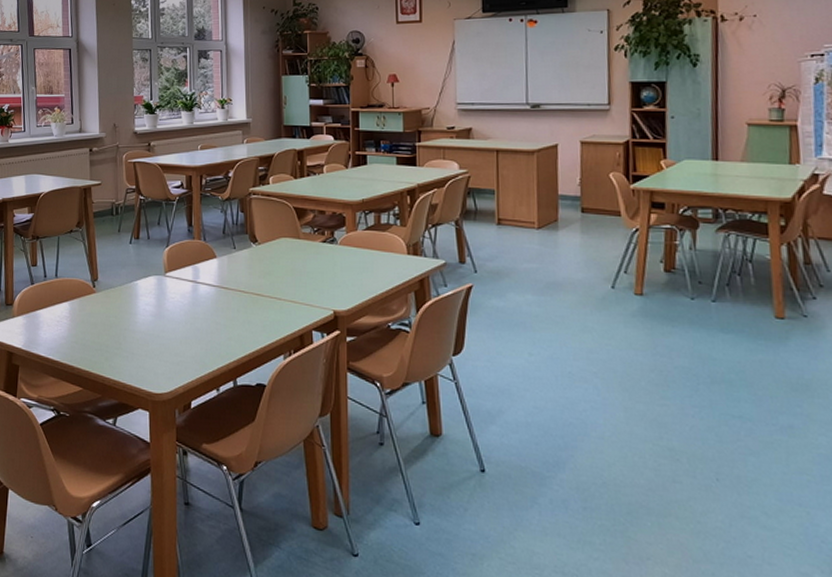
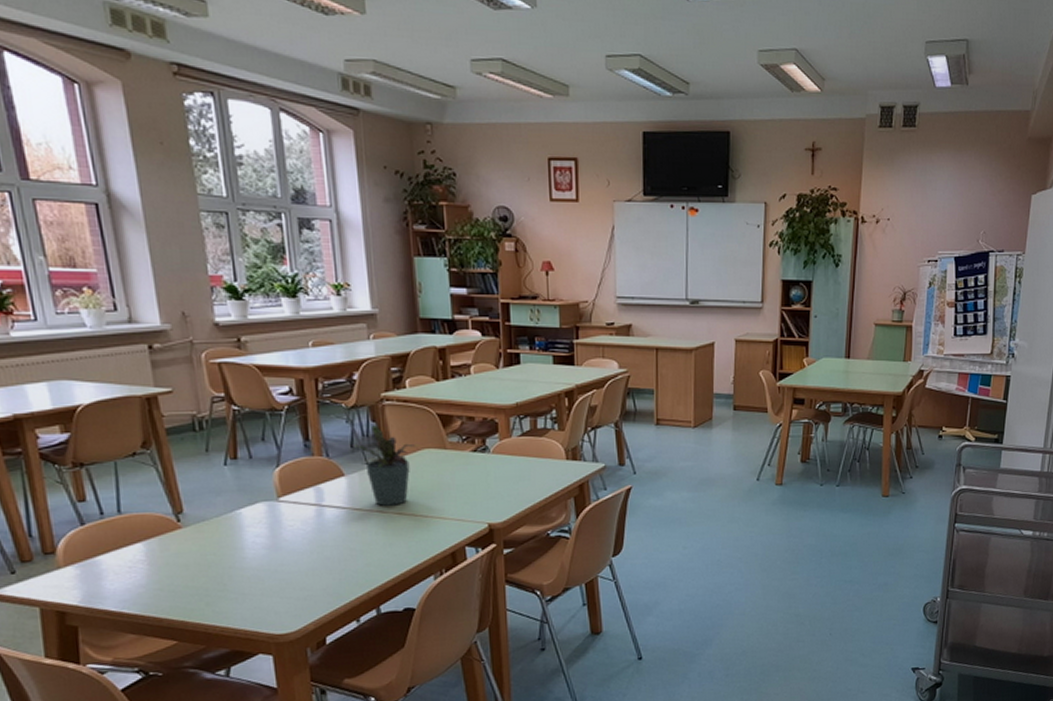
potted plant: none [225,215,277,287] -> present [354,425,418,506]

